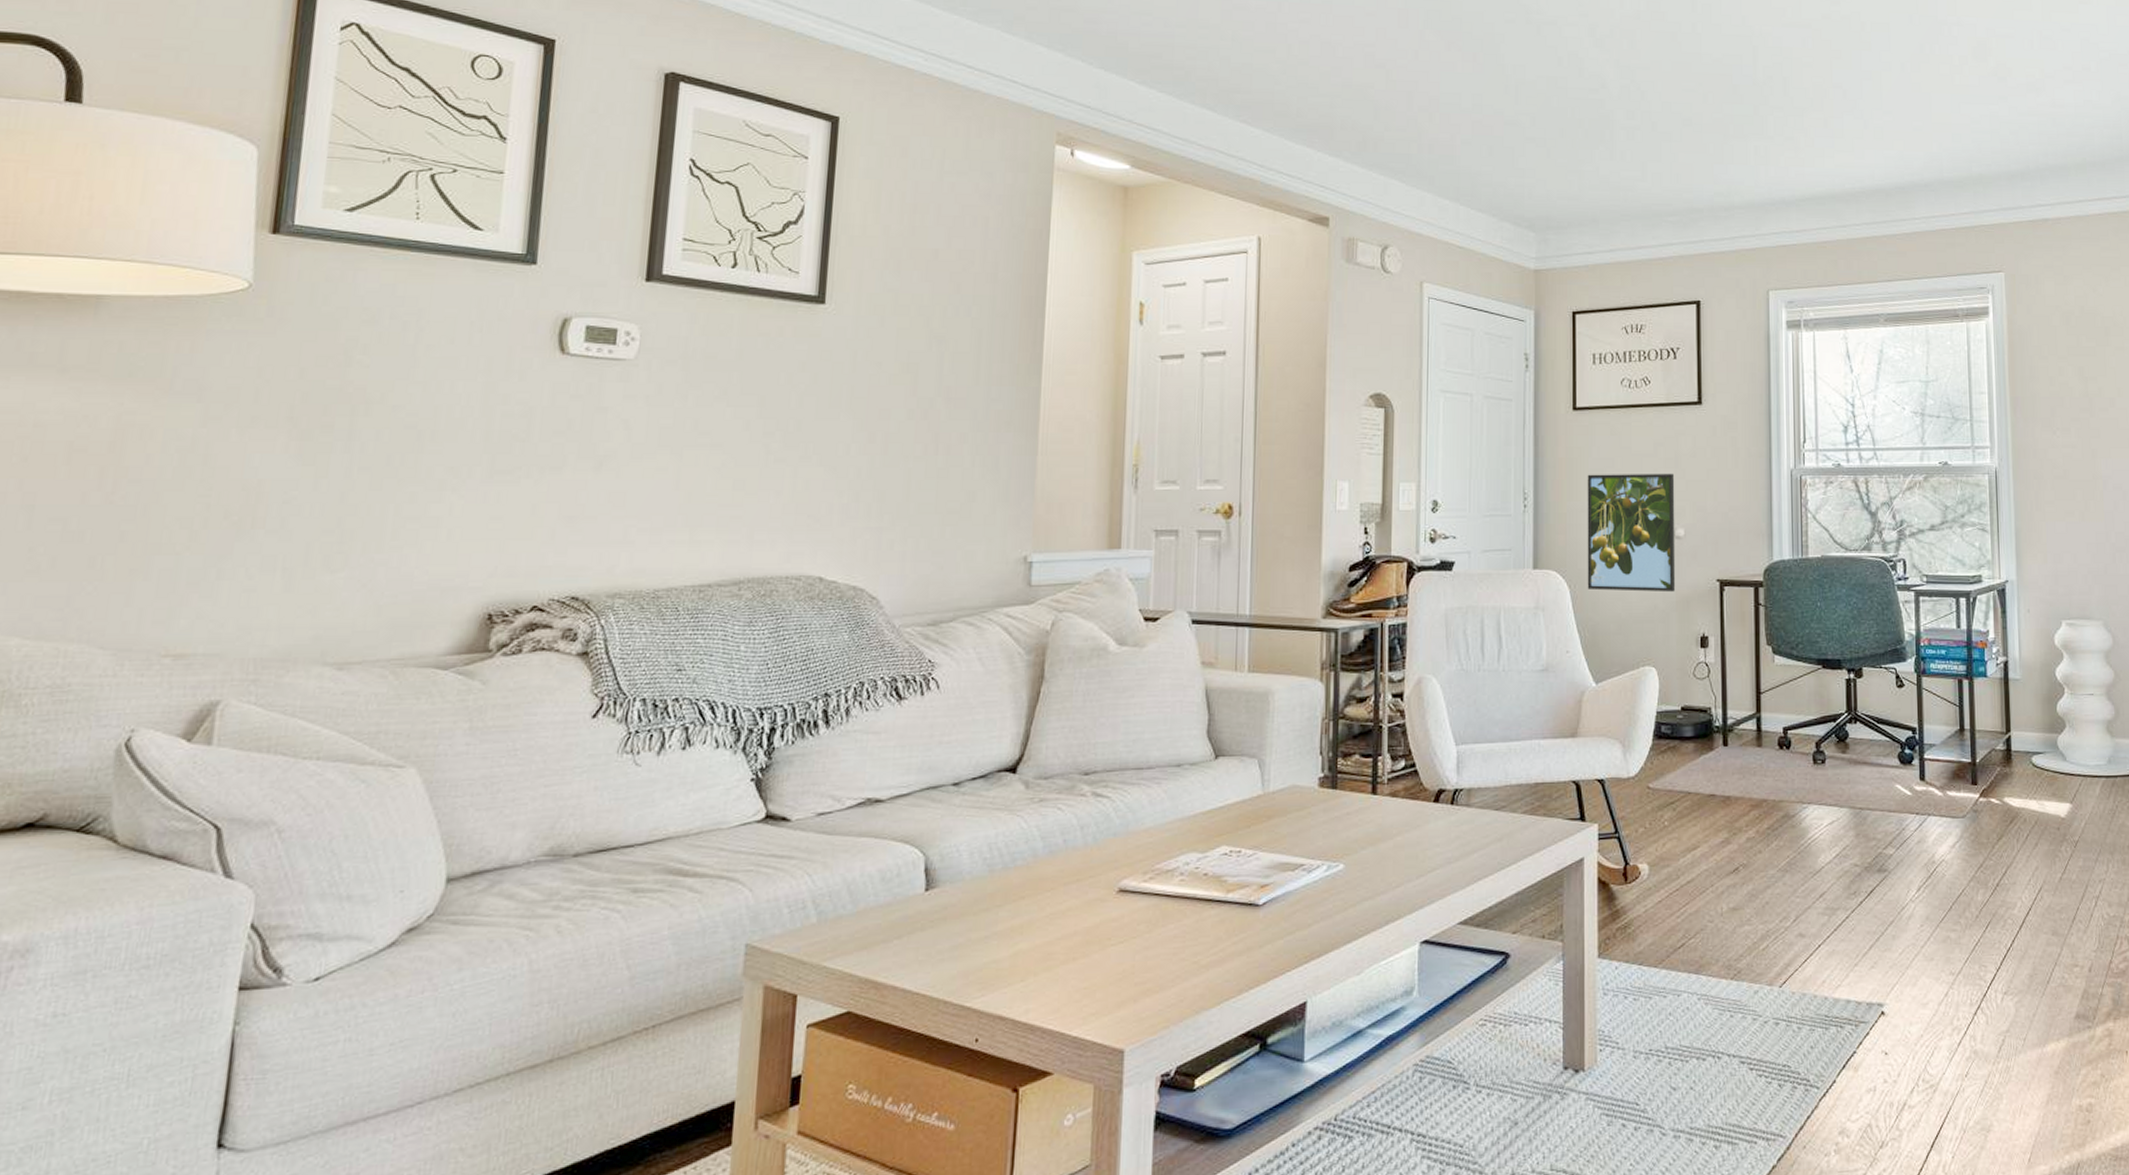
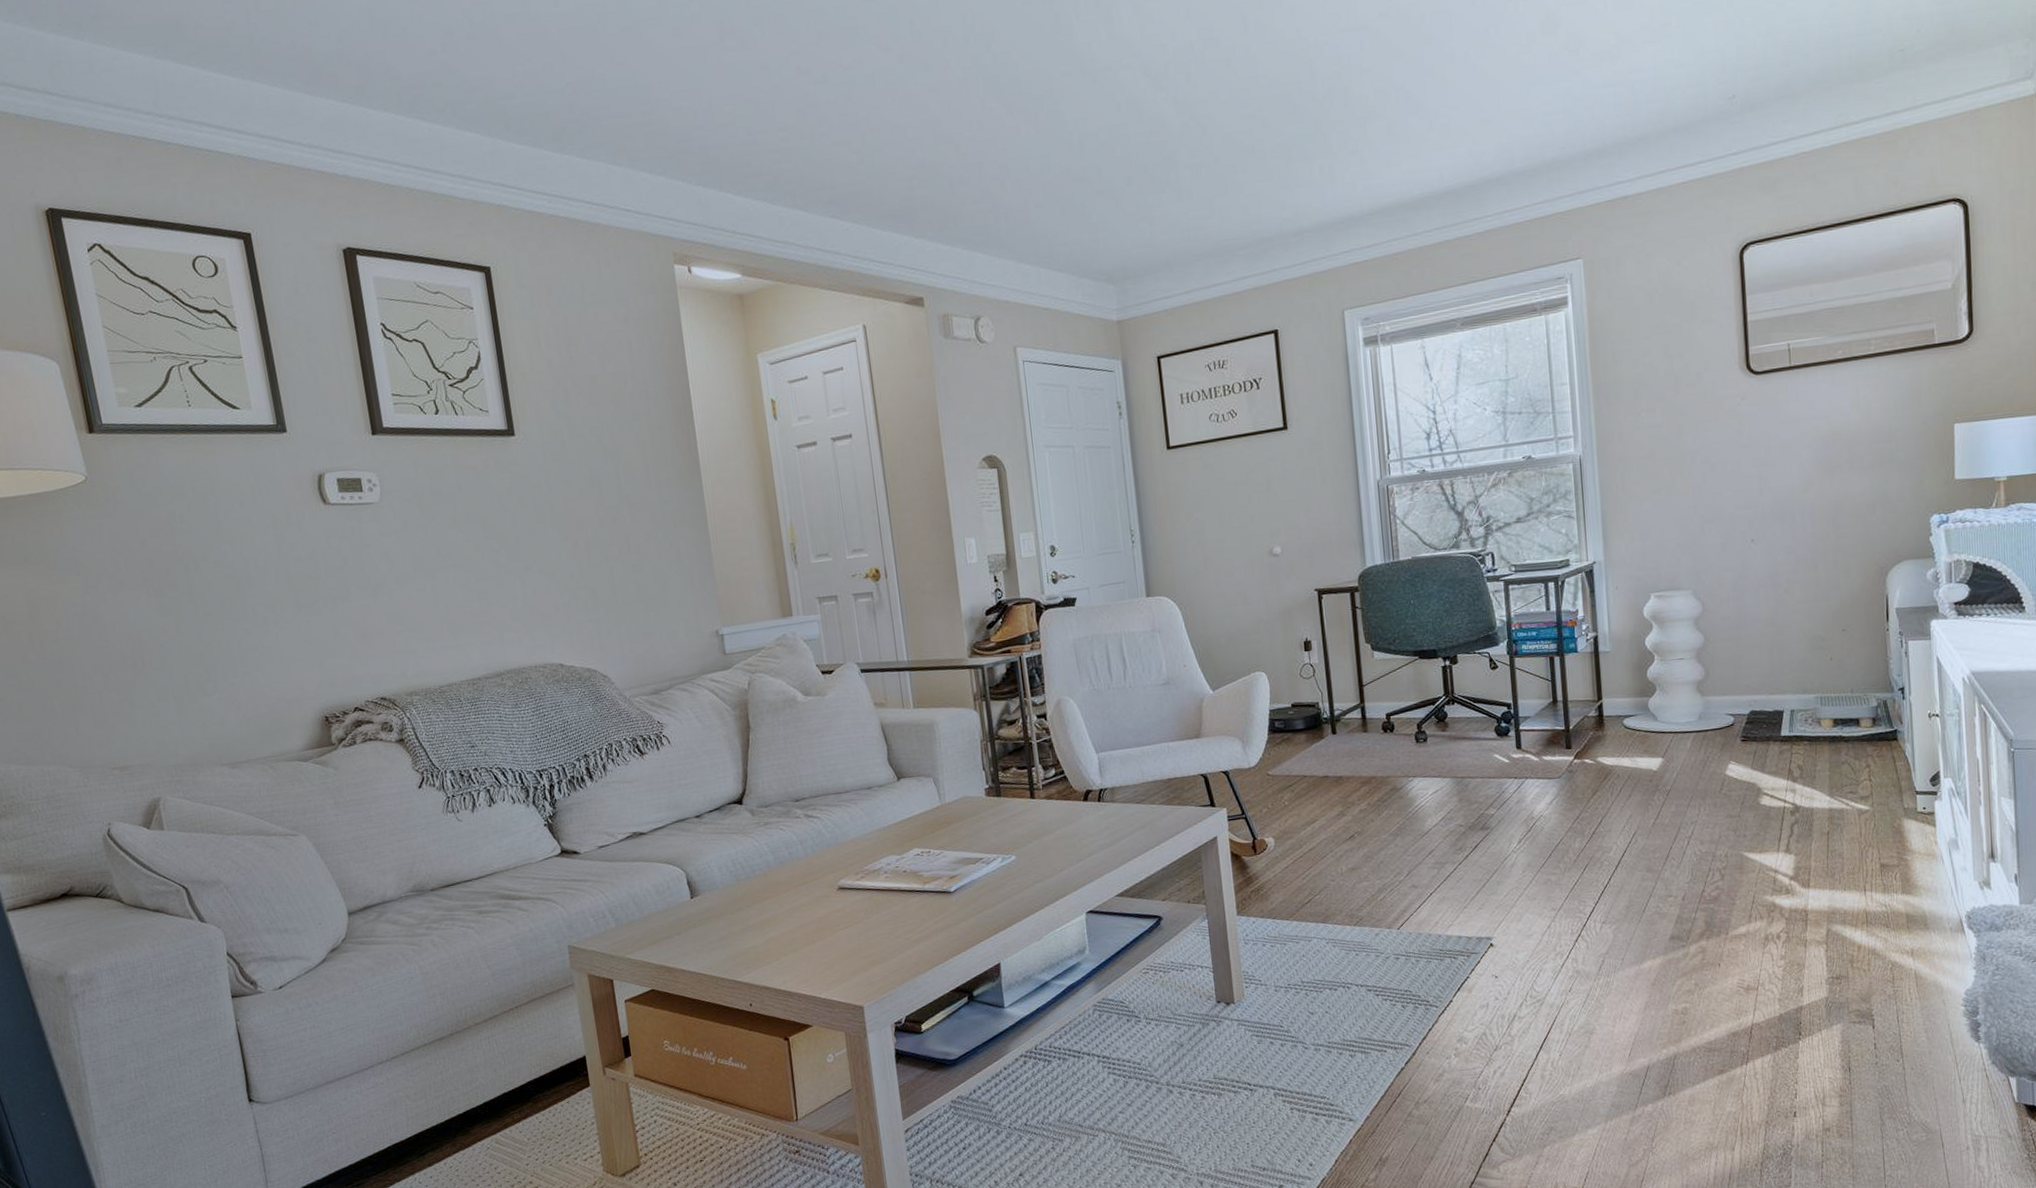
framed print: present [1587,473,1676,593] -> none [1186,496,1278,610]

